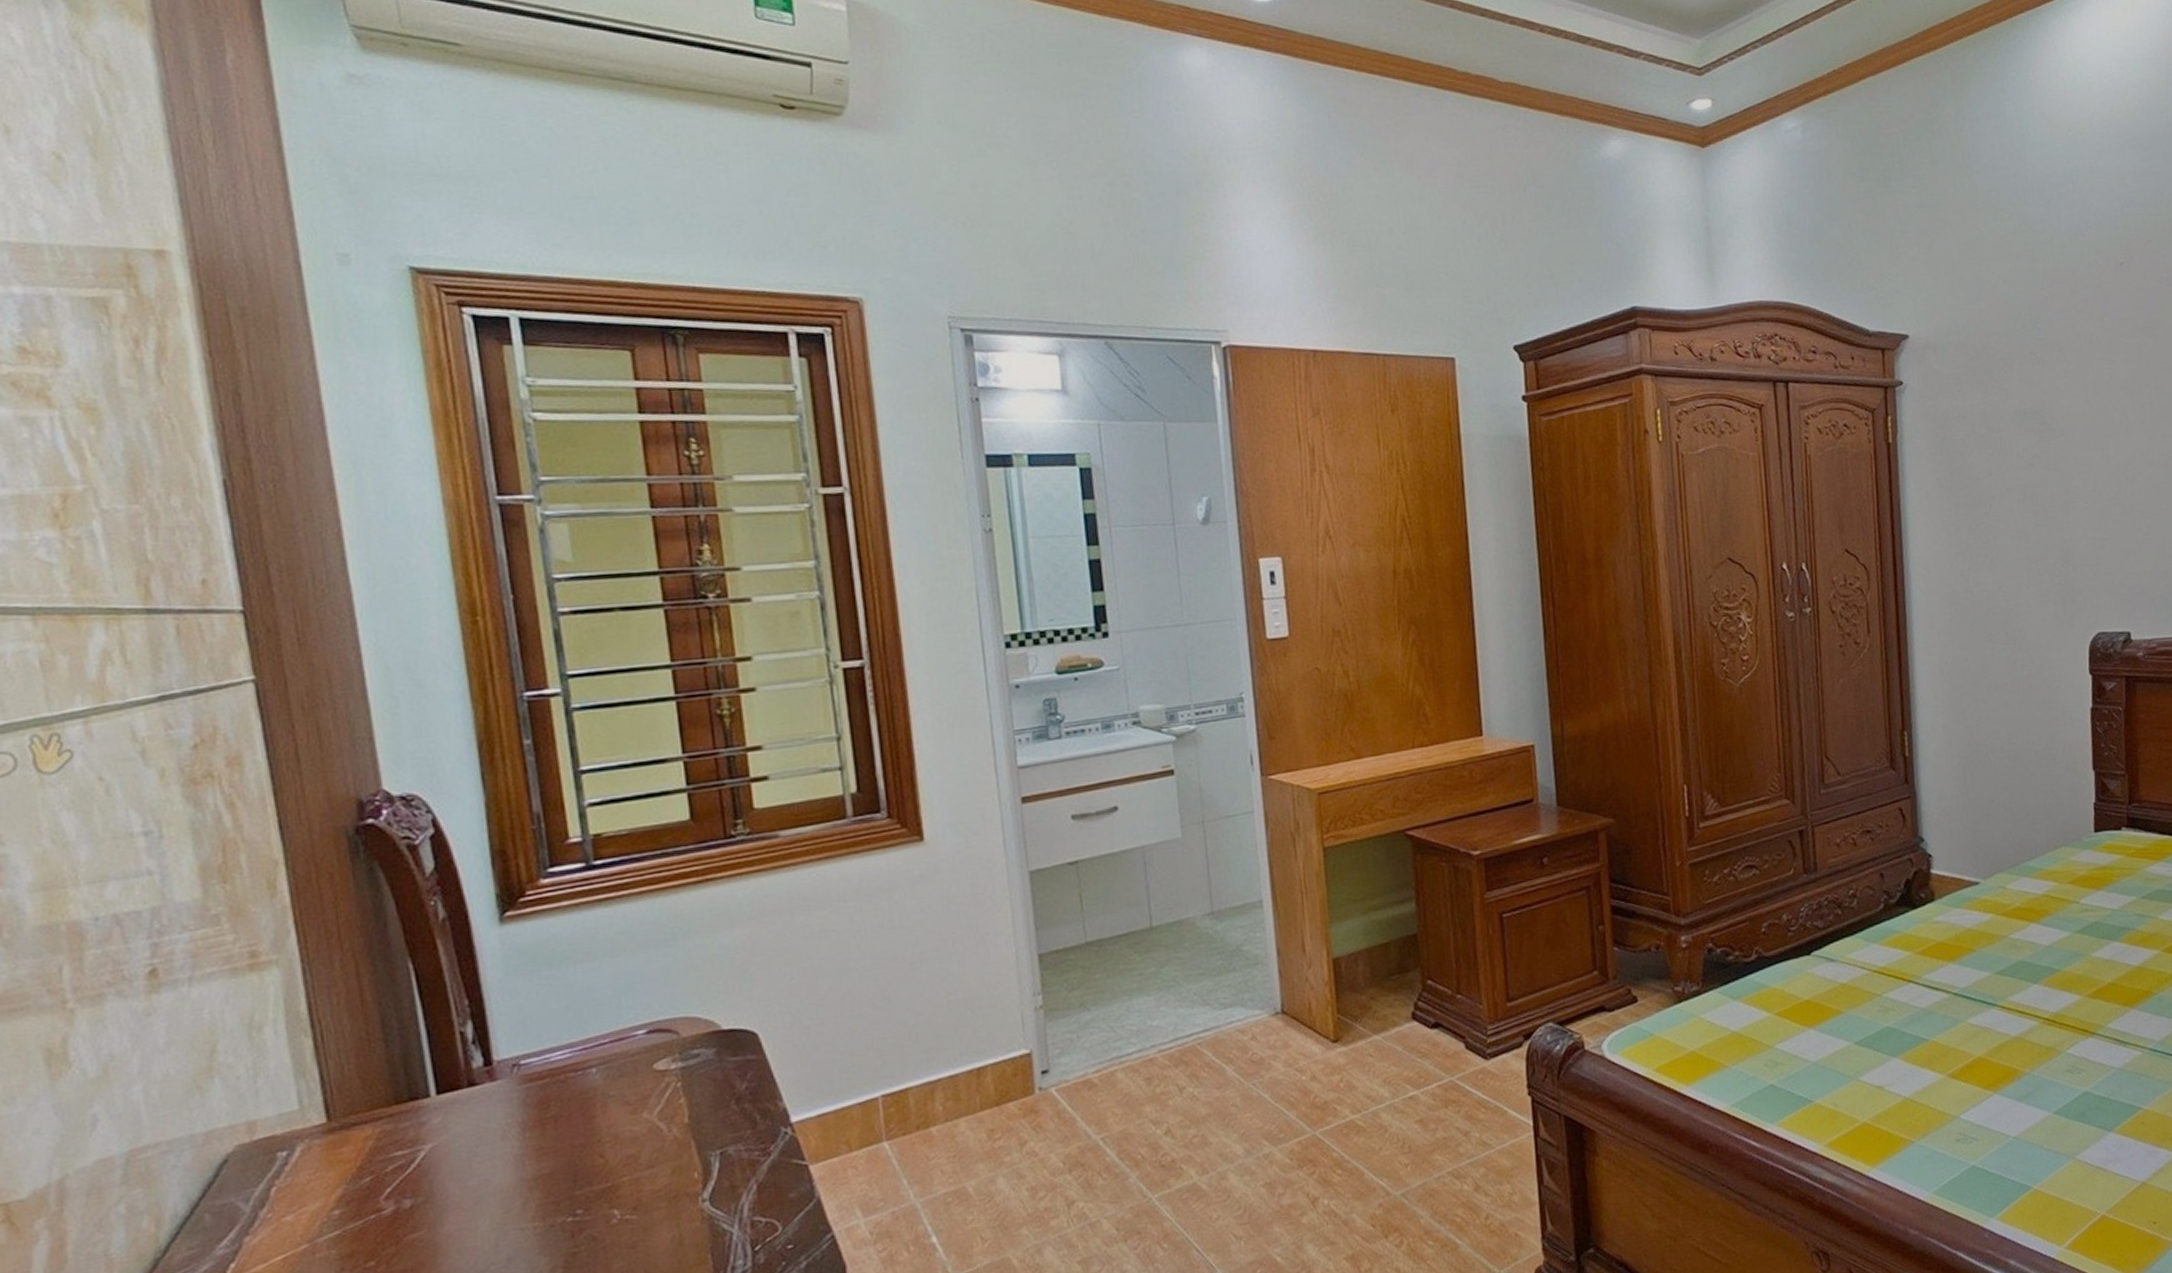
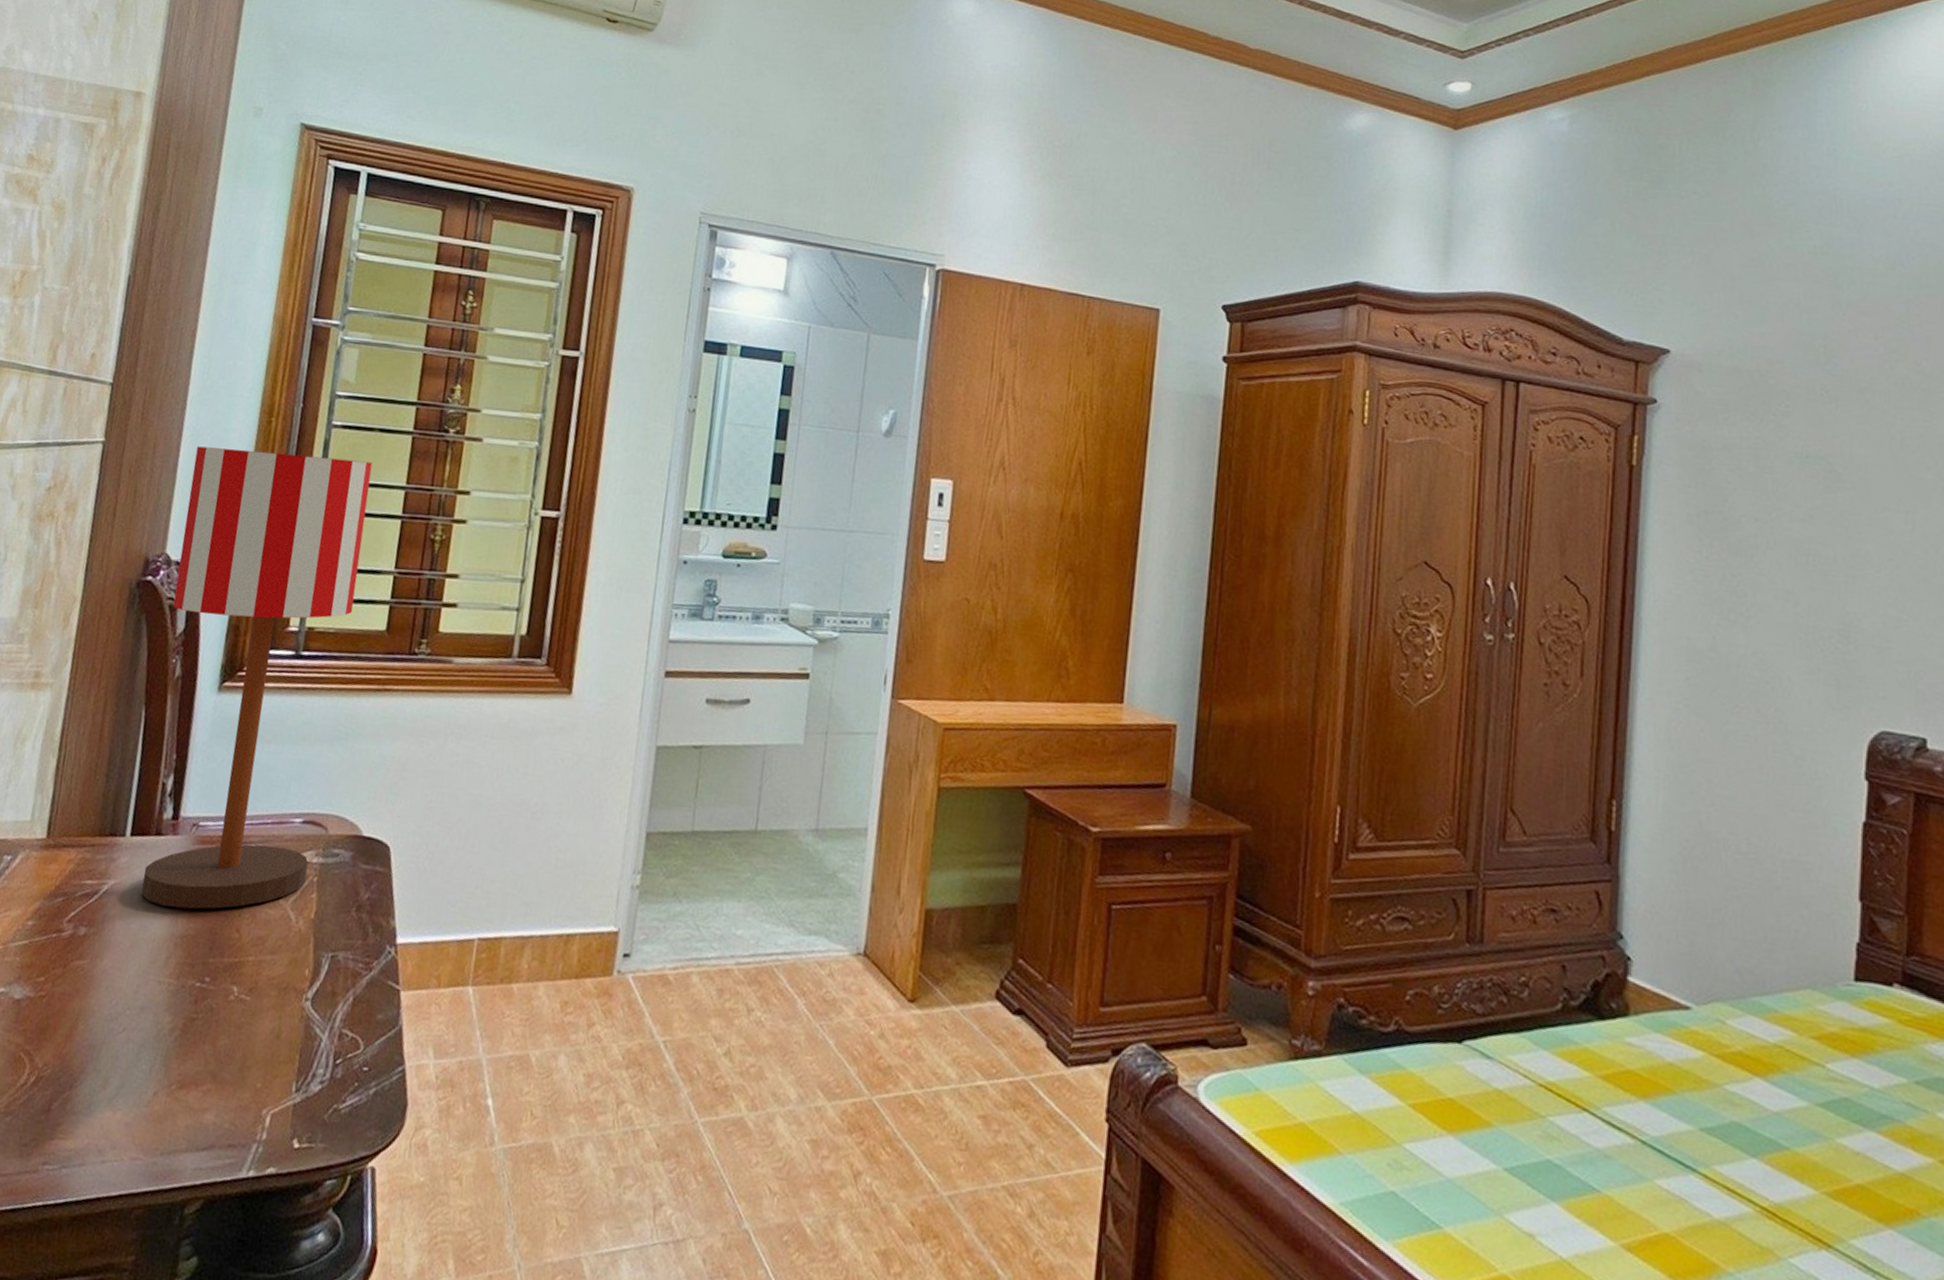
table lamp: none [385,645,668,1155] -> present [141,446,373,909]

